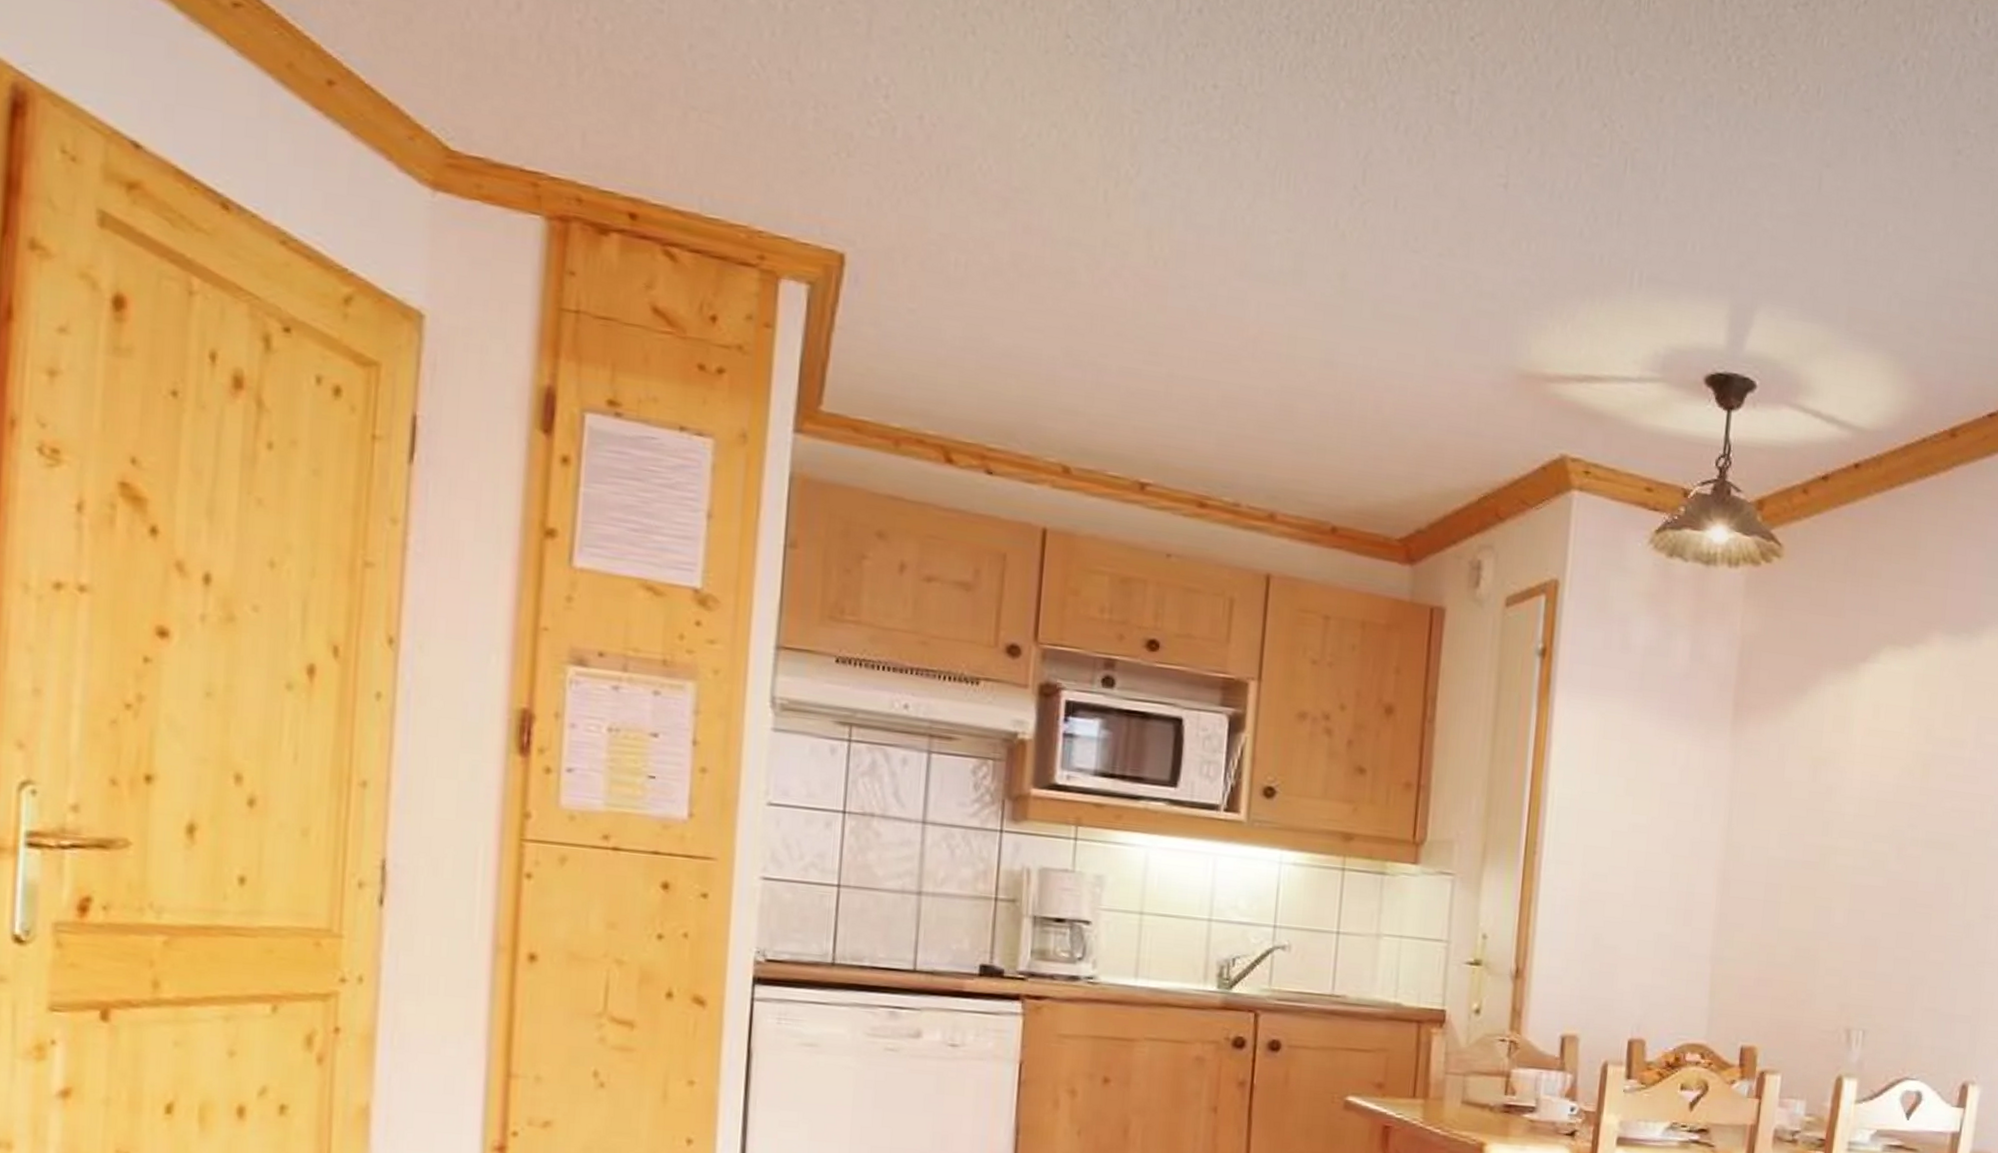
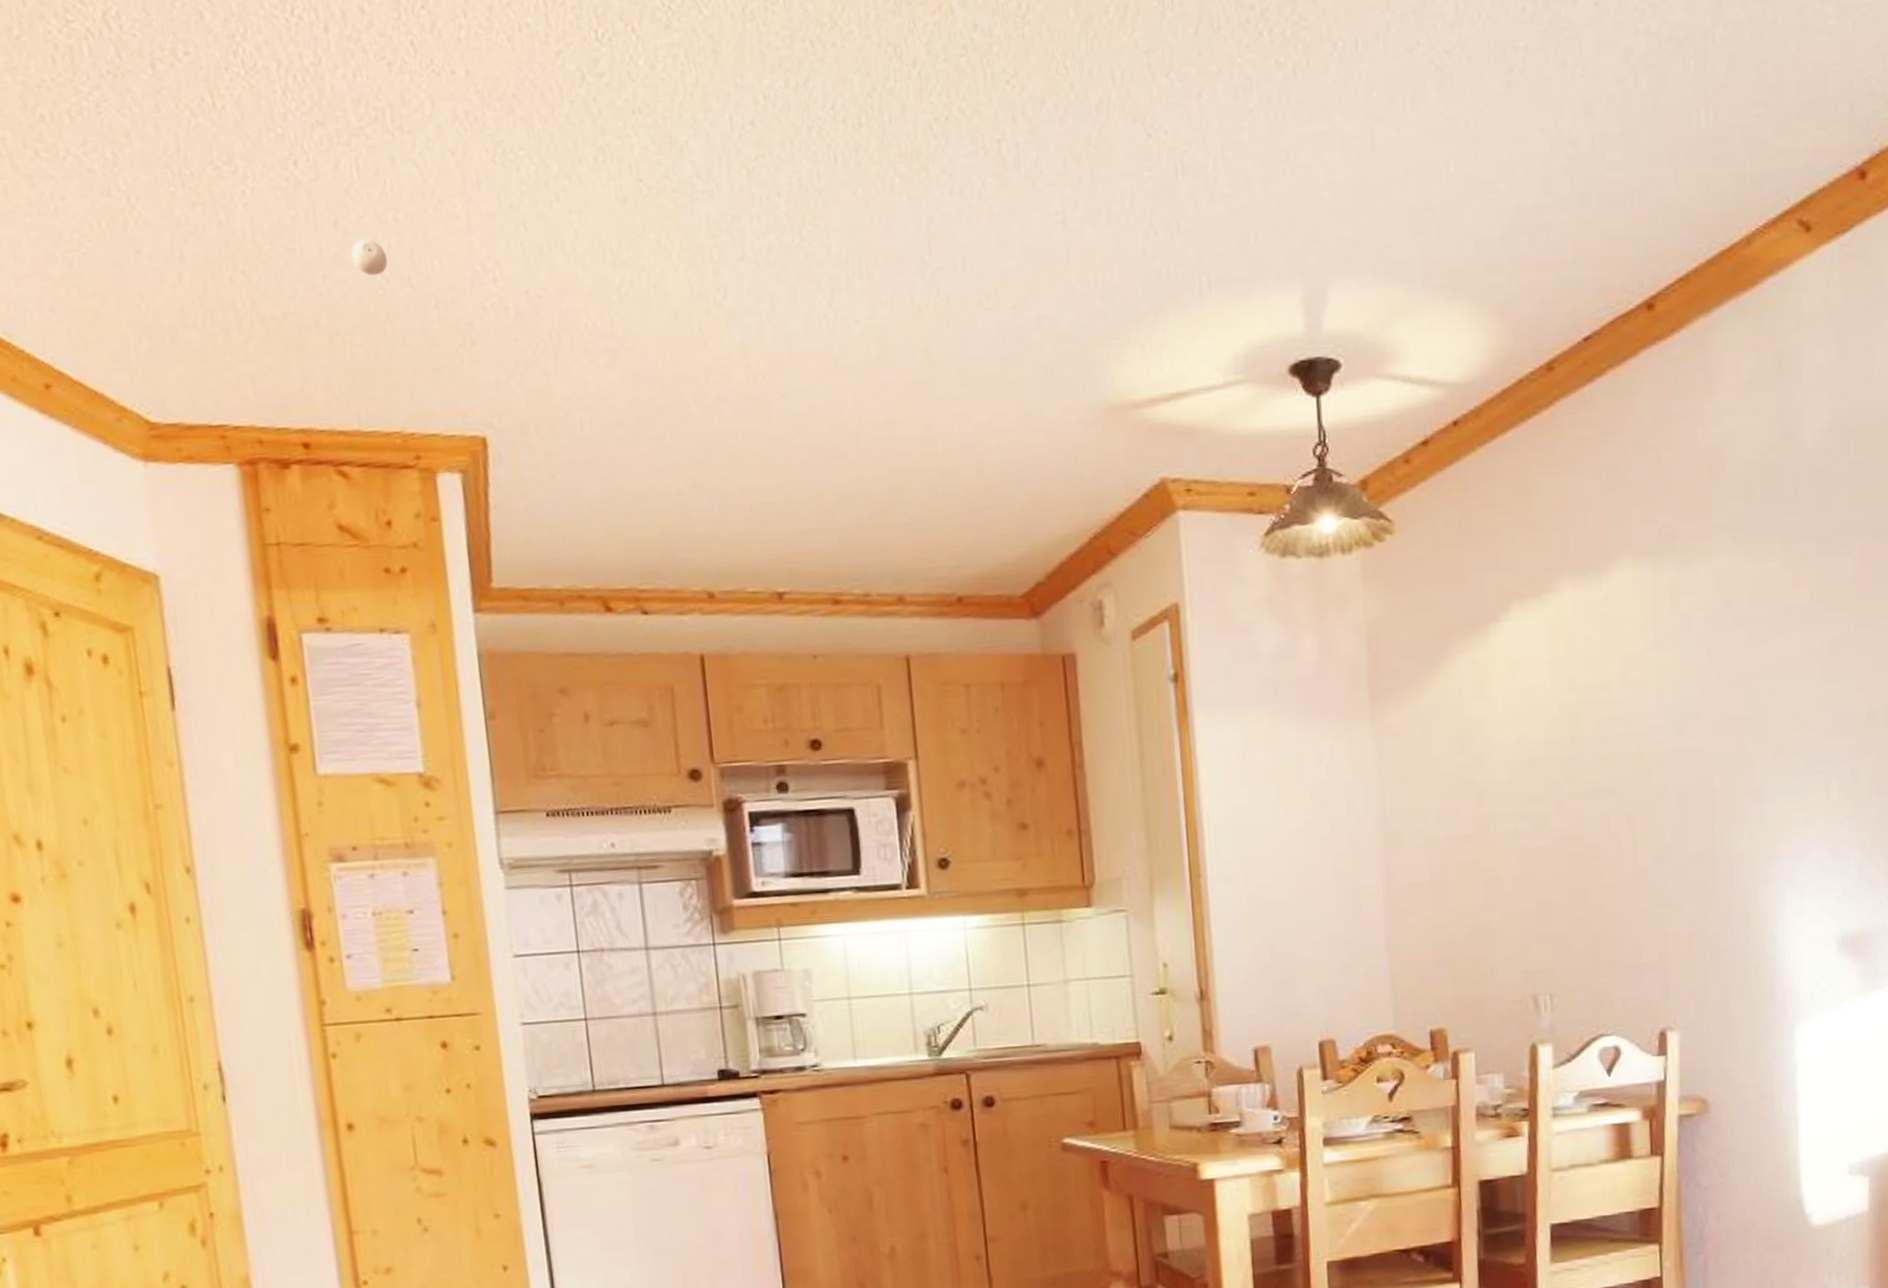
eyeball: none [727,19,769,60] -> present [351,239,388,275]

